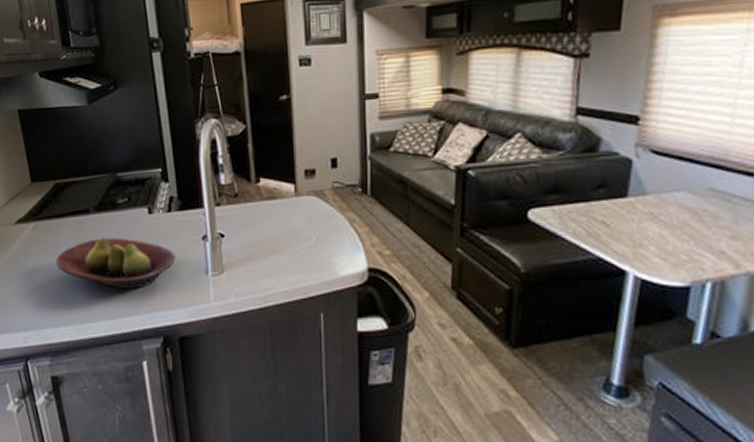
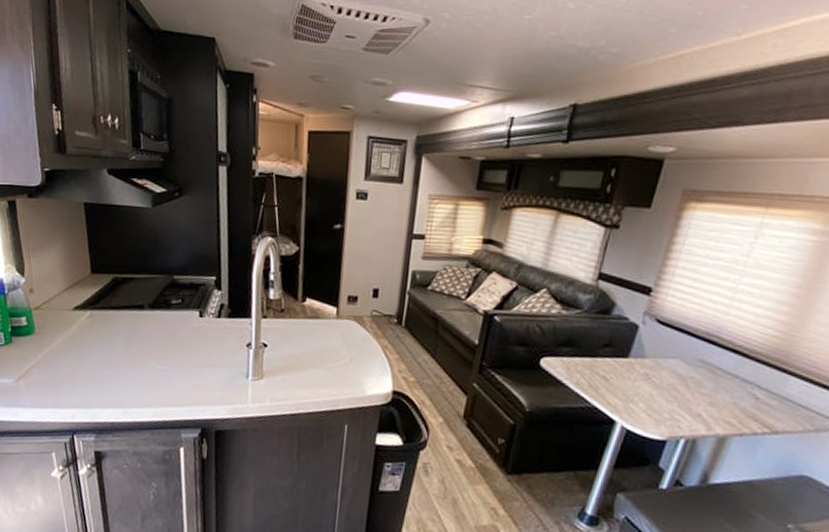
fruit bowl: present [56,237,175,289] -> none [108,333,220,384]

